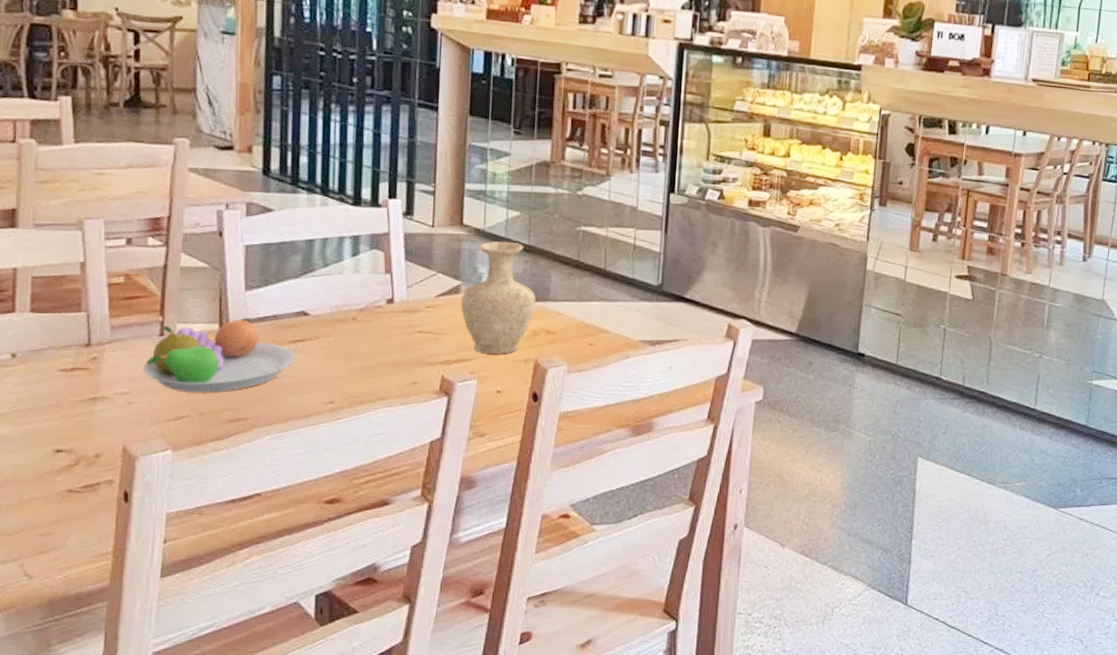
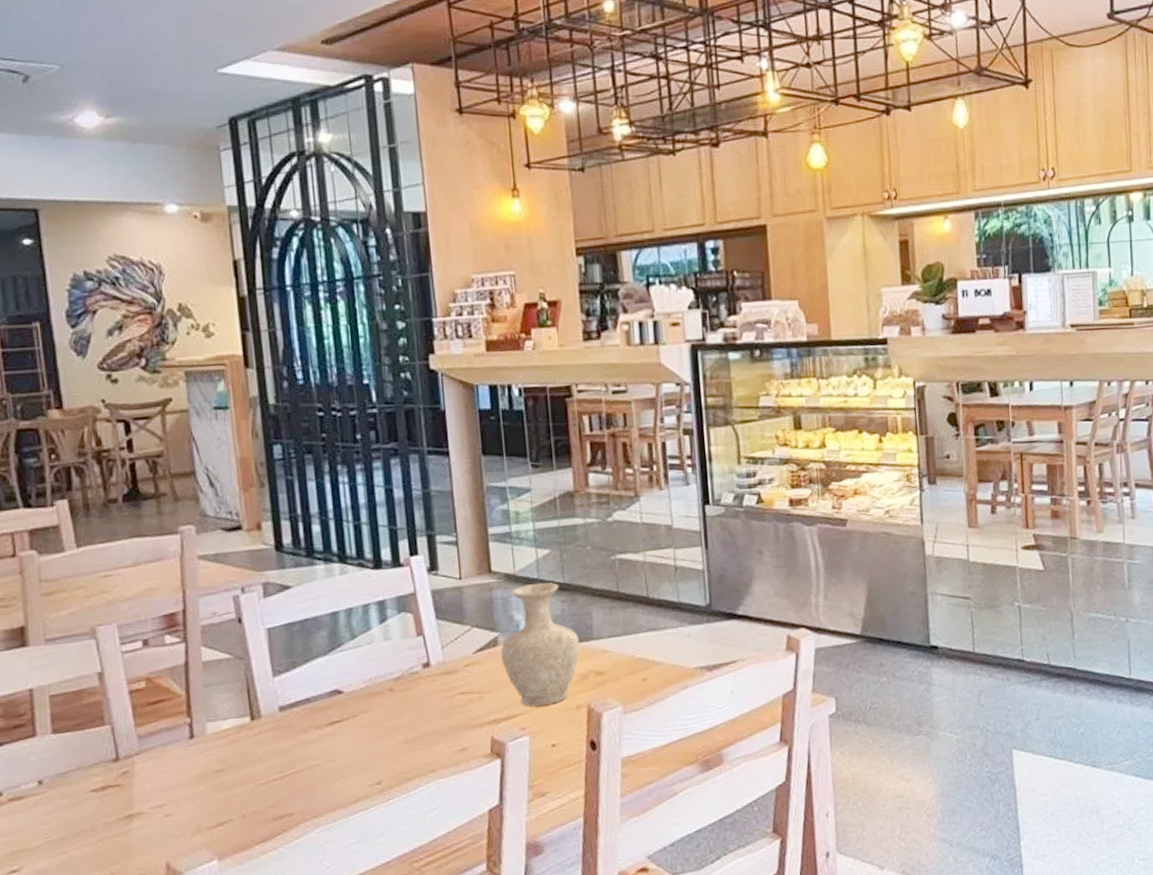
fruit bowl: present [143,318,296,392] -> none [177,706,336,795]

